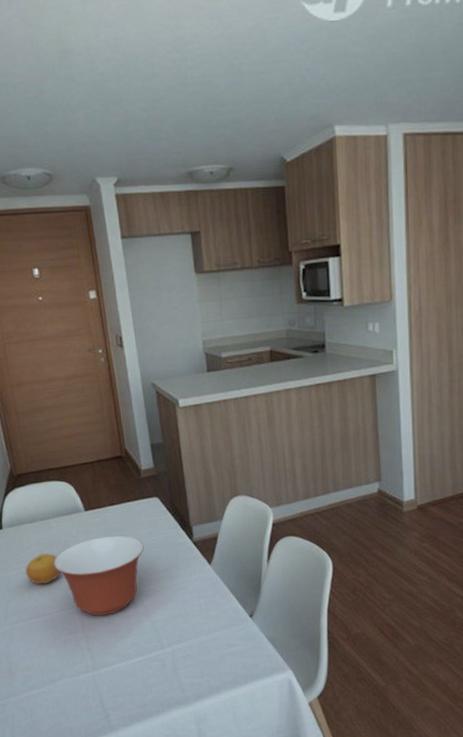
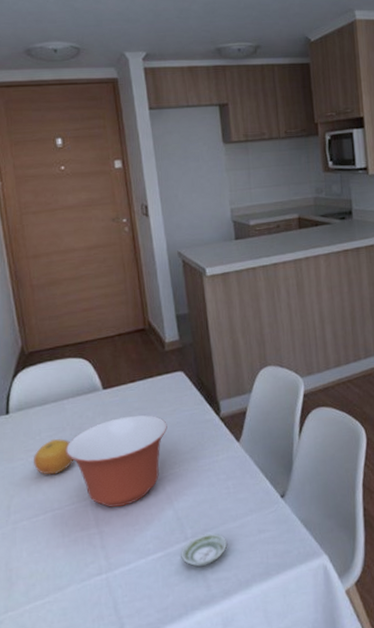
saucer: none [158,643,200,672] -> present [181,532,228,567]

